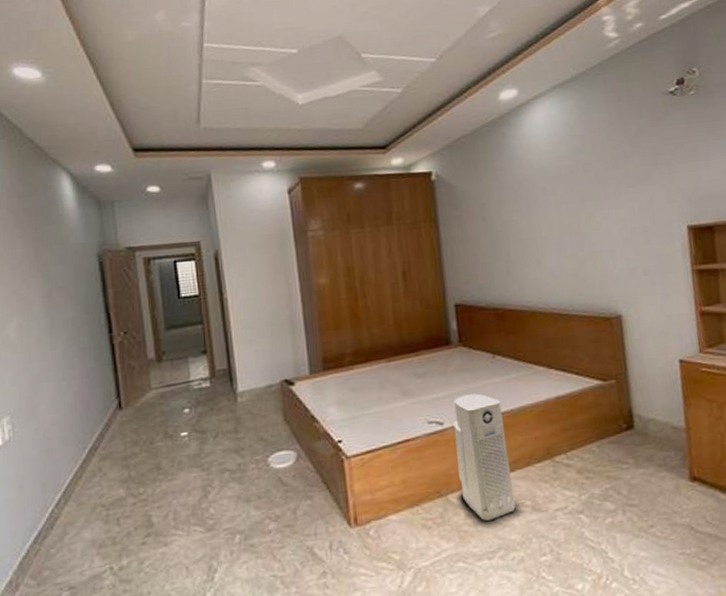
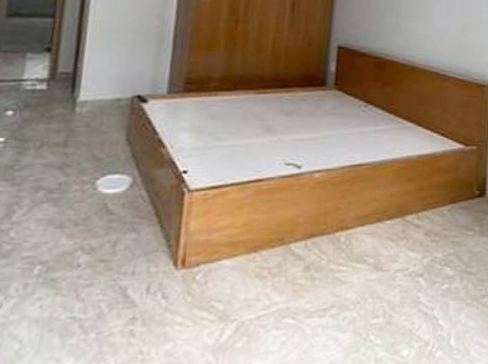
air purifier: present [453,393,516,521] -> none [305,140,364,275]

